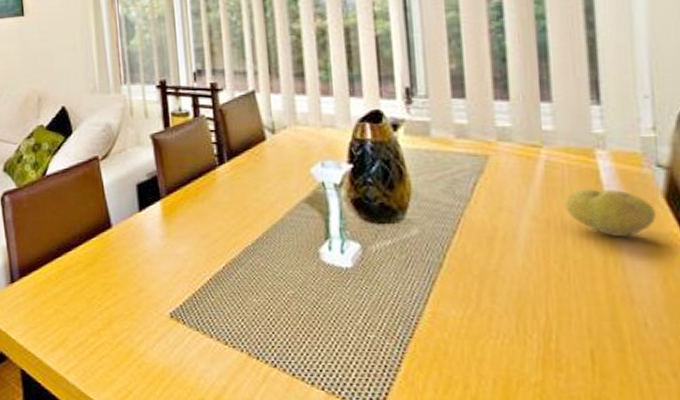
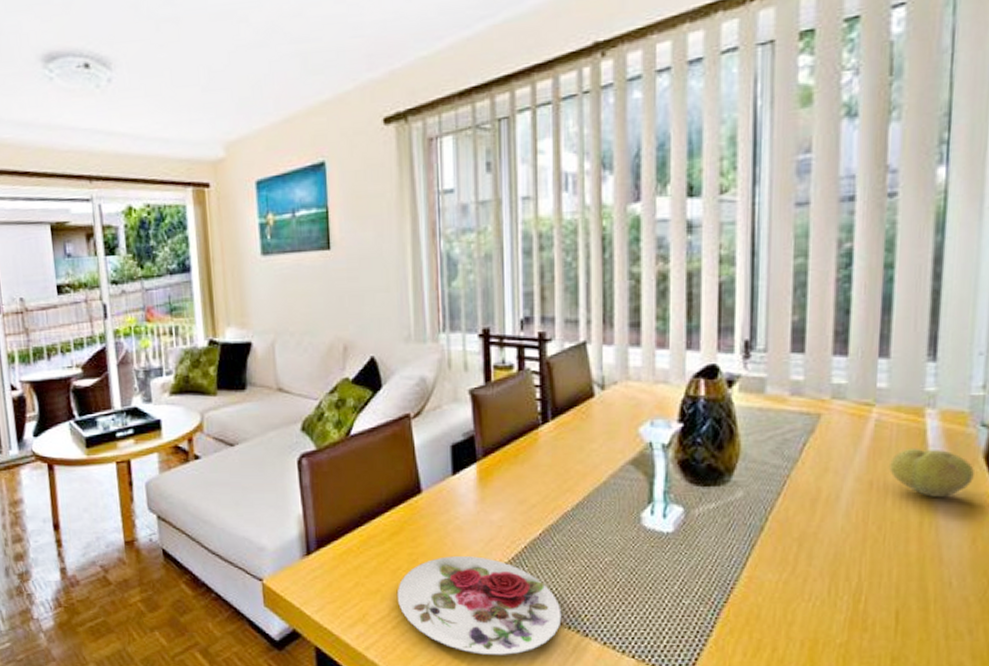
plate: none [94,287,250,383] -> present [398,556,562,655]

